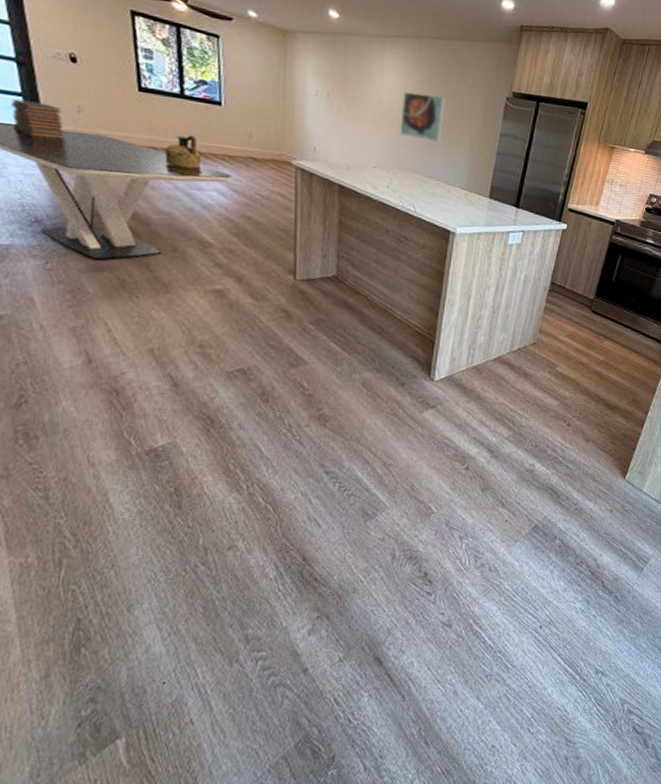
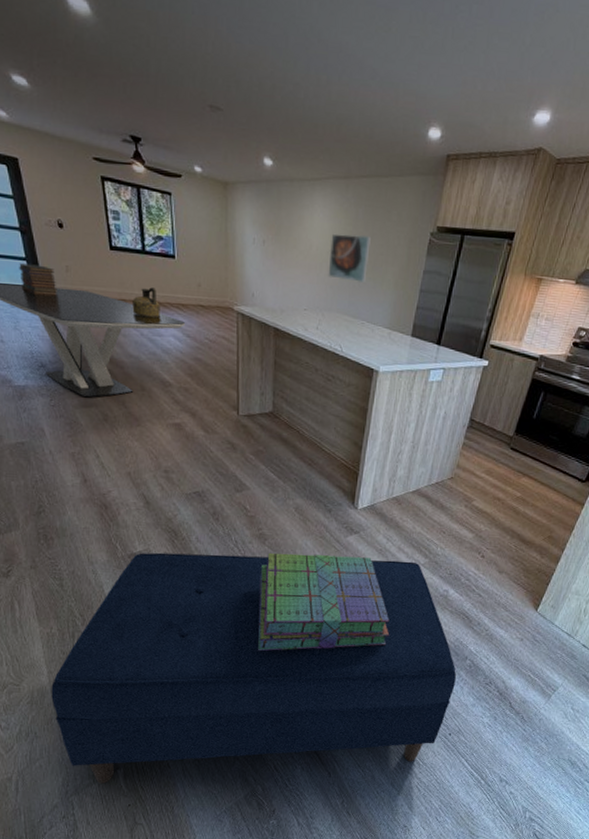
bench: none [20,435,545,764] -> present [51,552,456,784]
stack of books: none [315,434,472,557] -> present [258,552,390,652]

